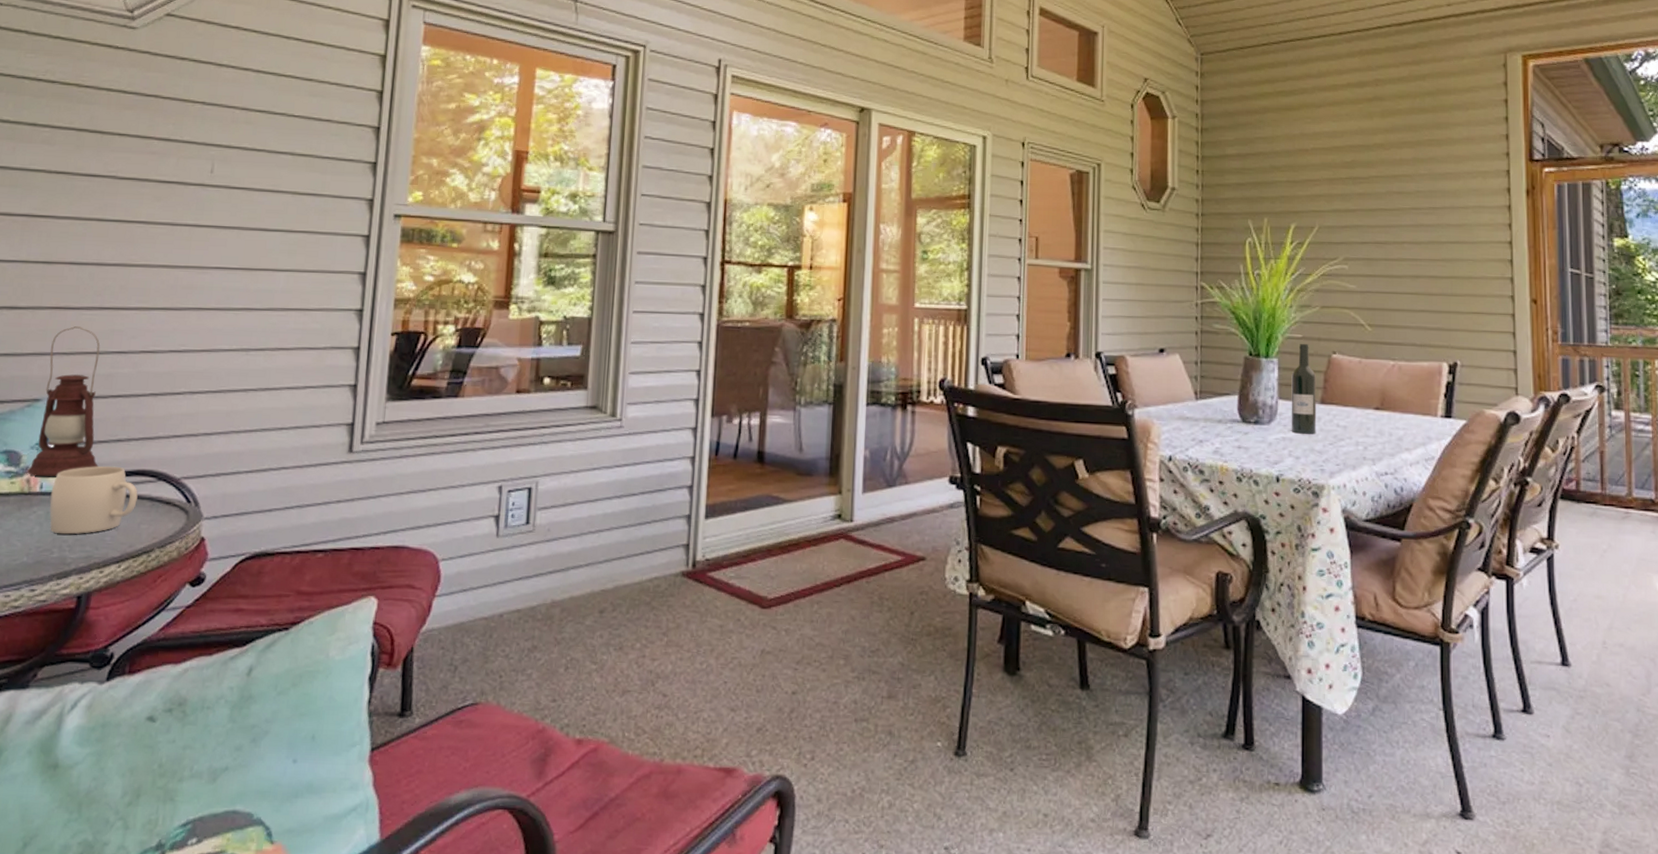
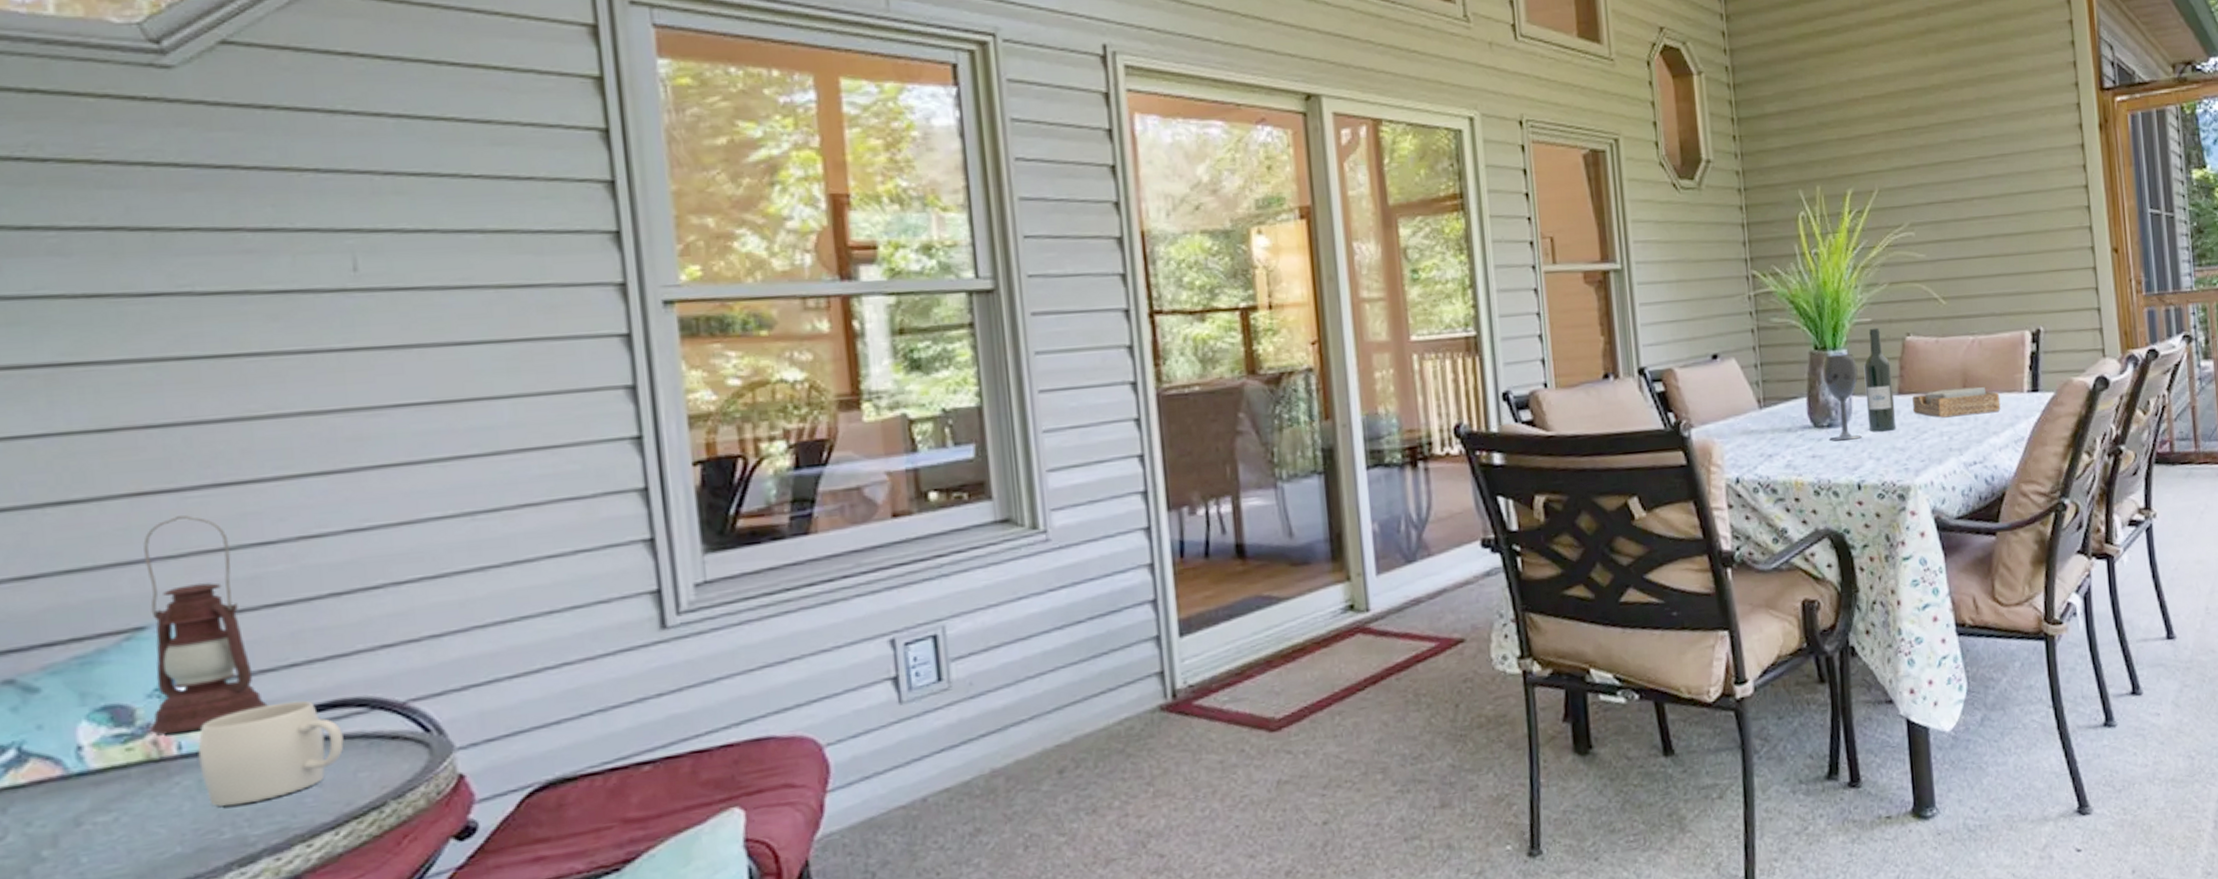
wine glass: none [1253,361,1286,438] -> present [1822,353,1862,442]
napkin holder: none [1333,404,1415,432] -> present [1912,386,2001,419]

